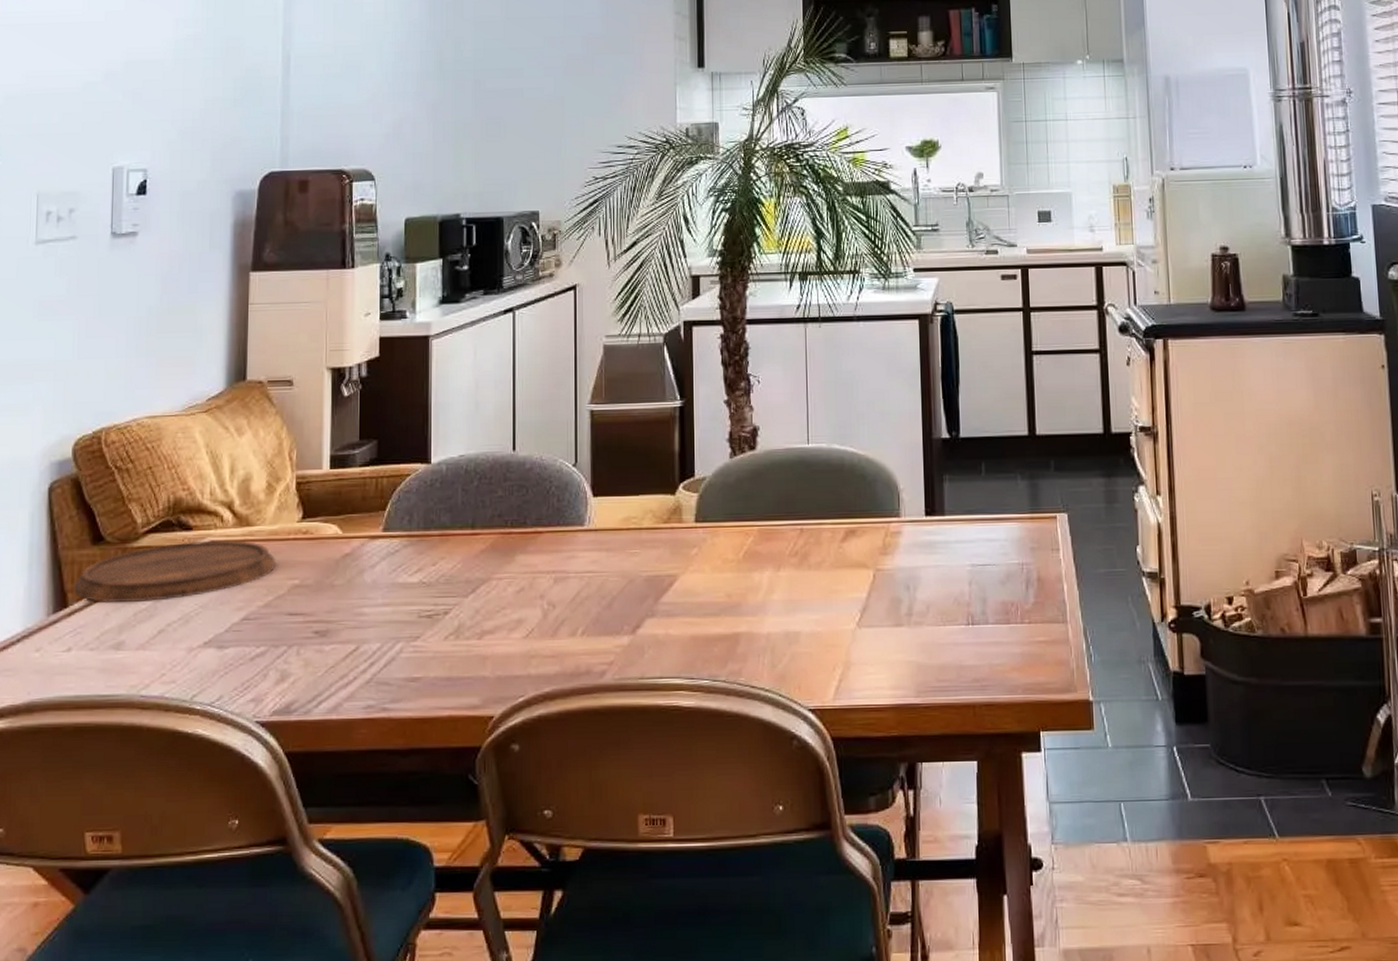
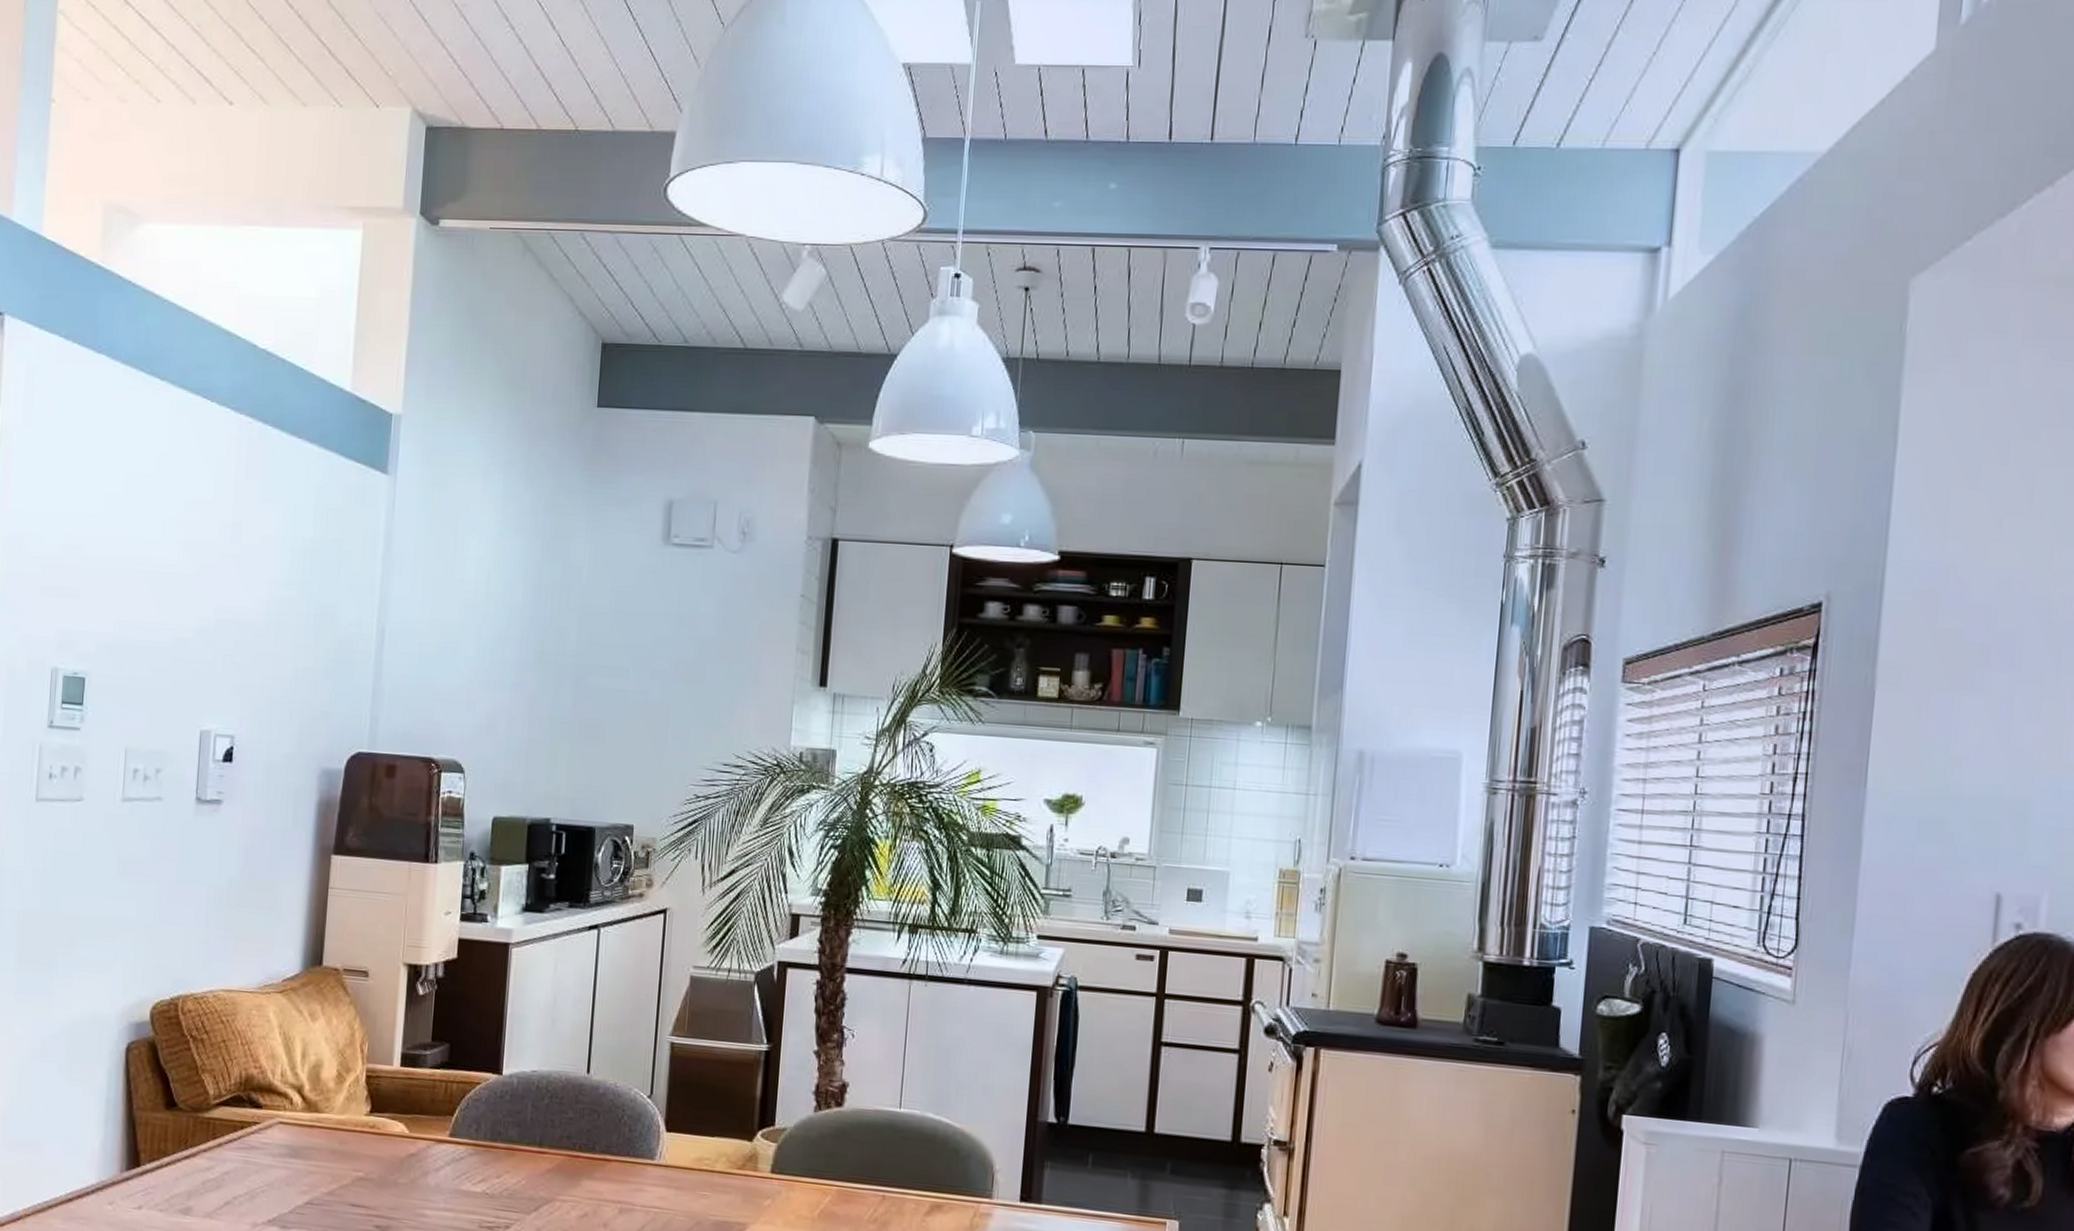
cutting board: present [74,540,275,603] -> none [146,1119,341,1174]

